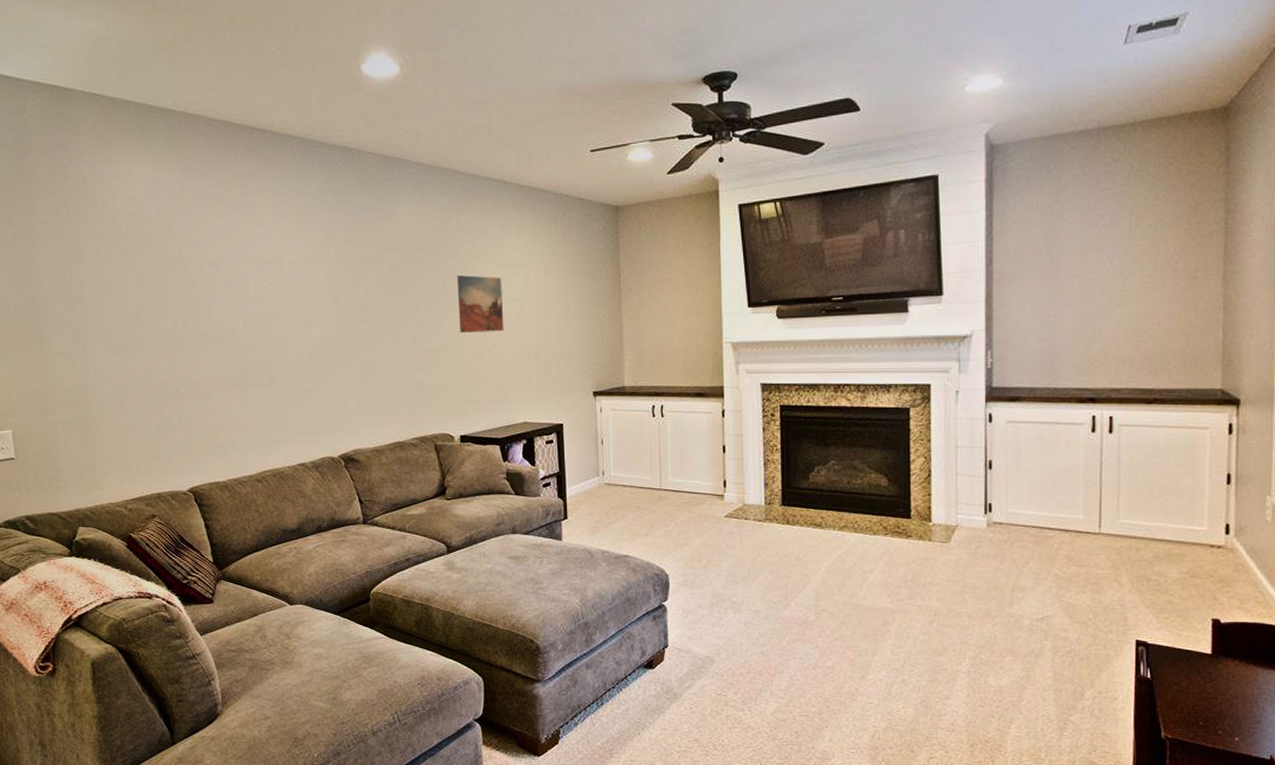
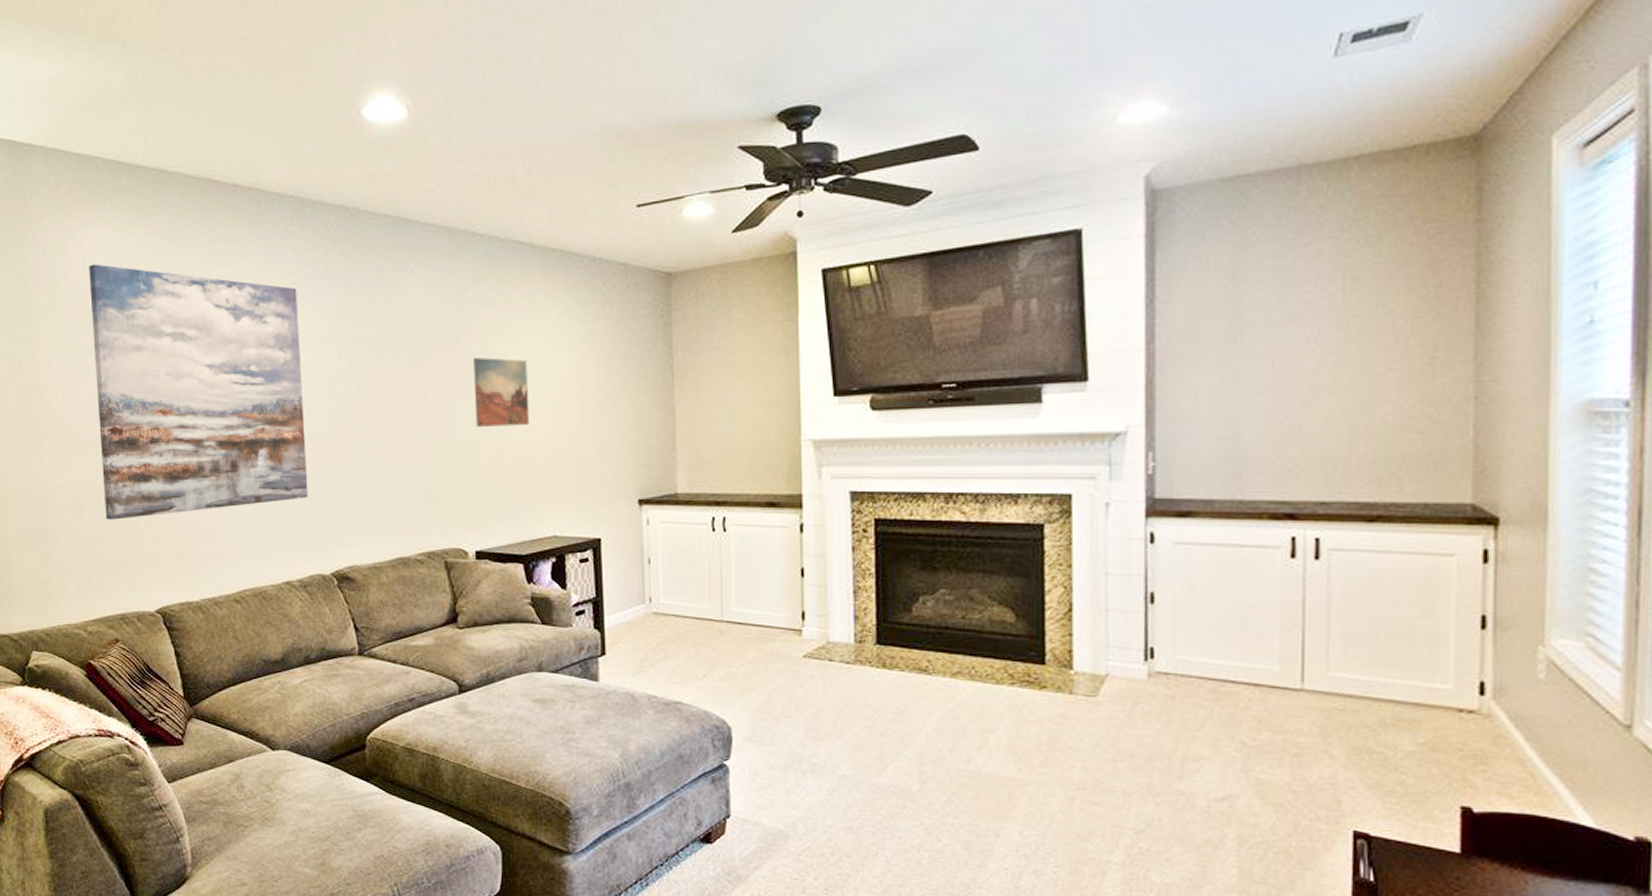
wall art: none [124,193,319,413] -> present [89,264,308,520]

